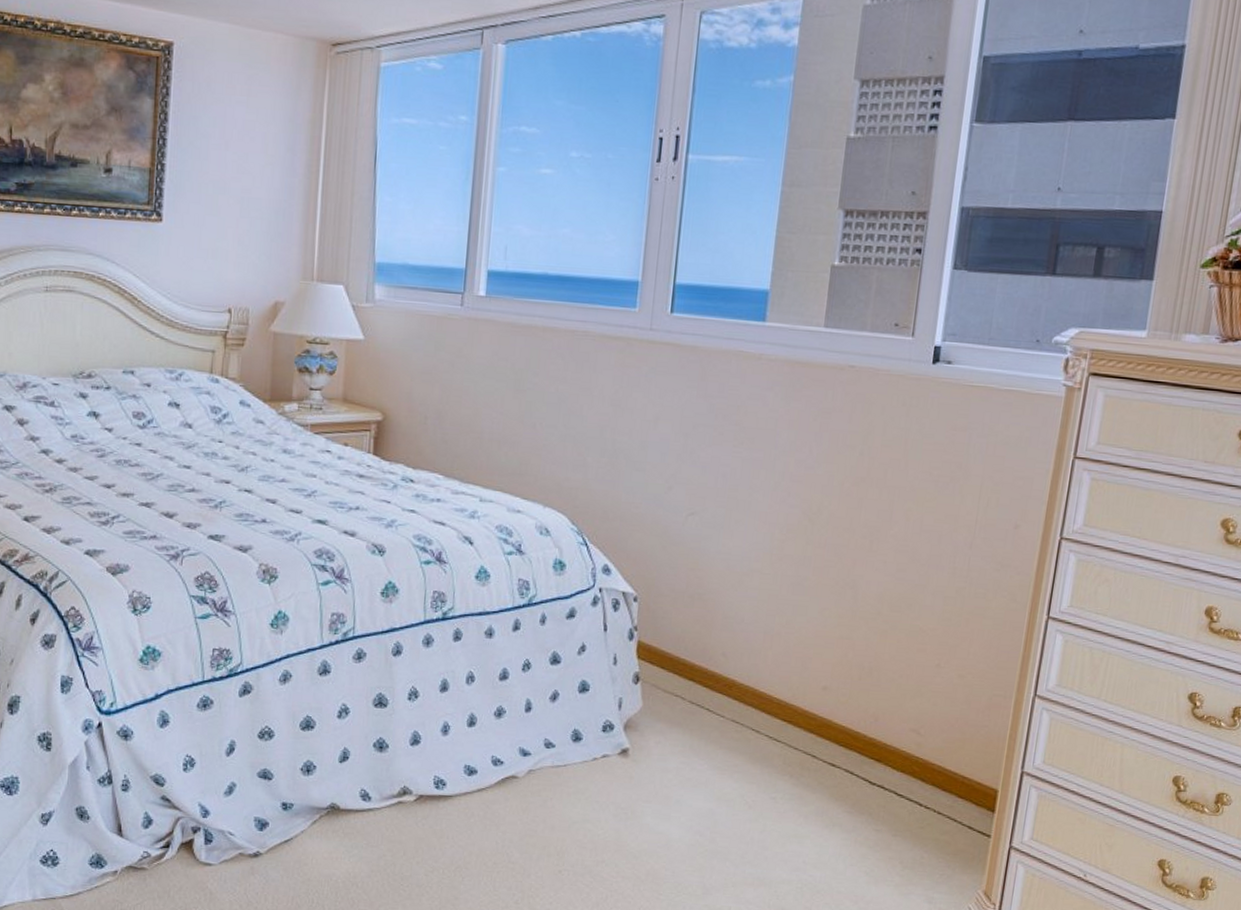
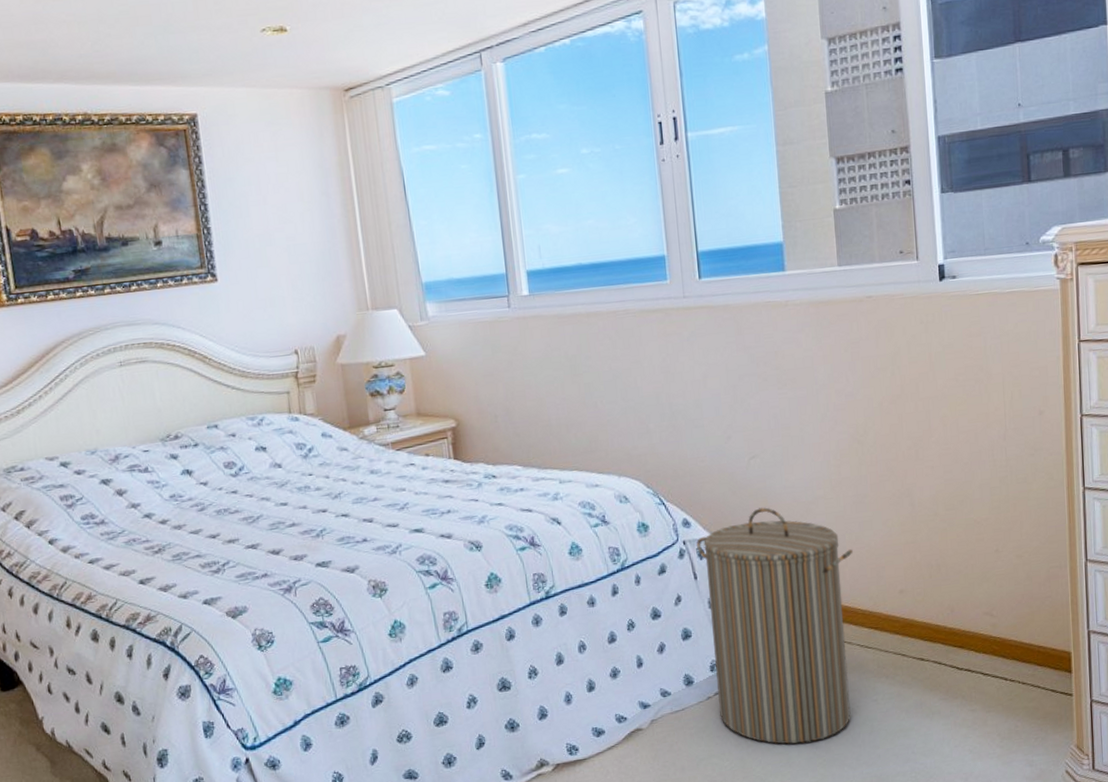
laundry hamper: none [603,569,780,829] -> present [696,507,853,744]

